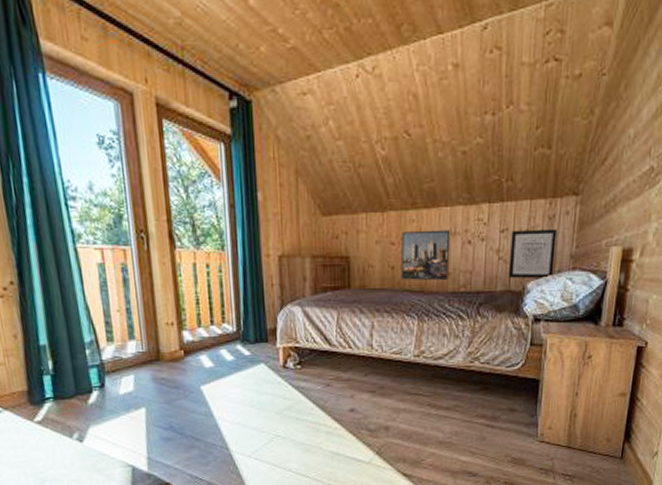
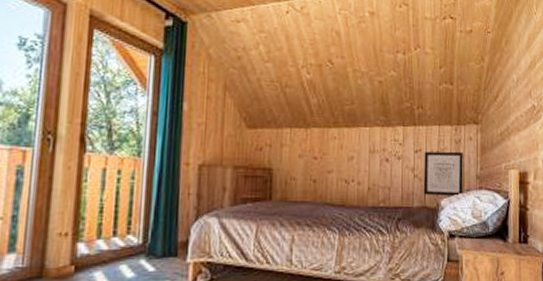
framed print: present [401,230,451,281] -> none [323,147,370,196]

